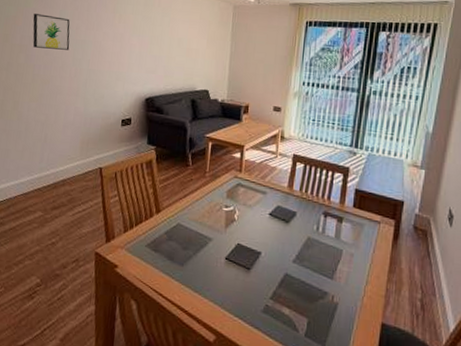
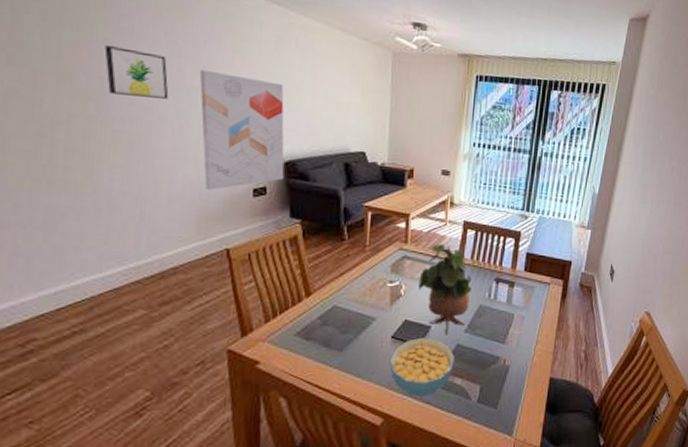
wall art: none [88,27,148,120] -> present [199,69,285,191]
cereal bowl: none [223,262,283,321] -> present [390,338,454,397]
potted plant: none [250,174,301,263] -> present [418,243,472,335]

